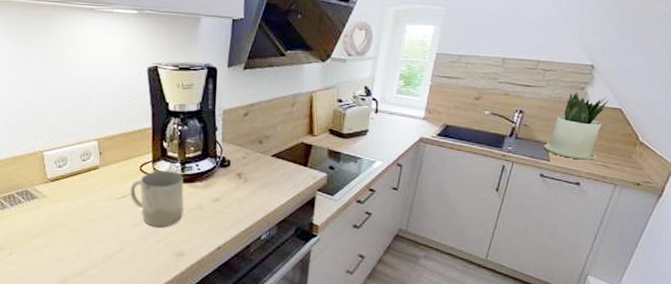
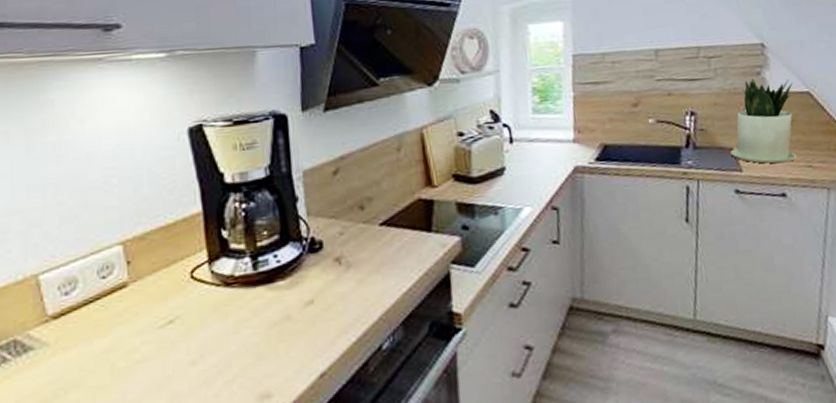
cup: present [130,170,184,227] -> none [178,270,263,361]

